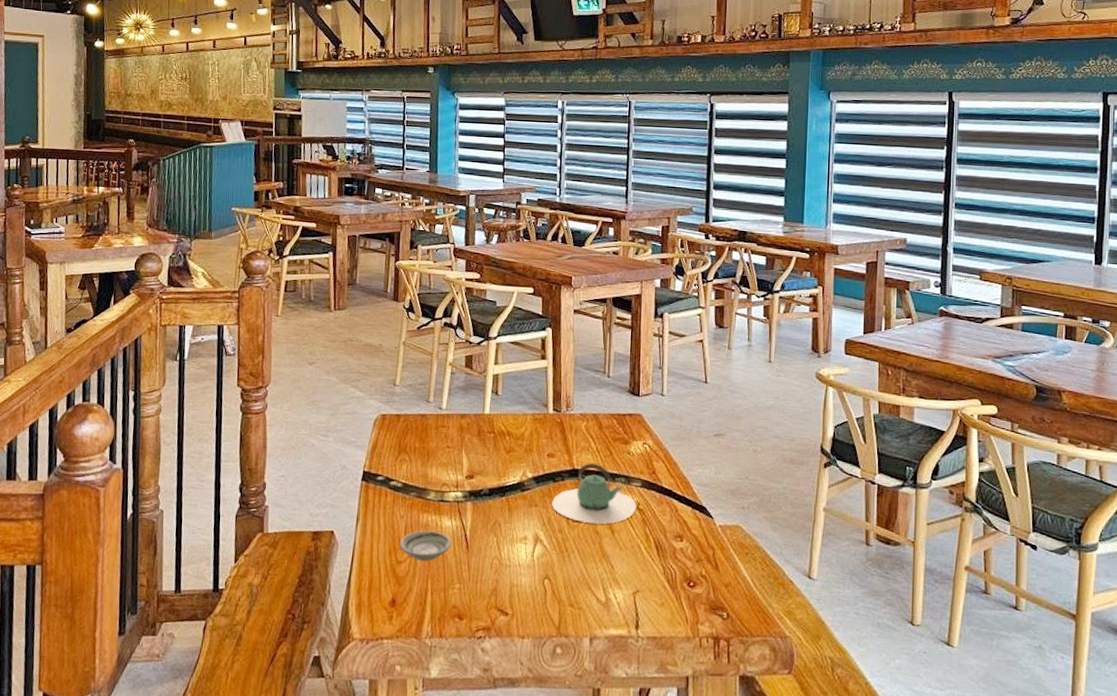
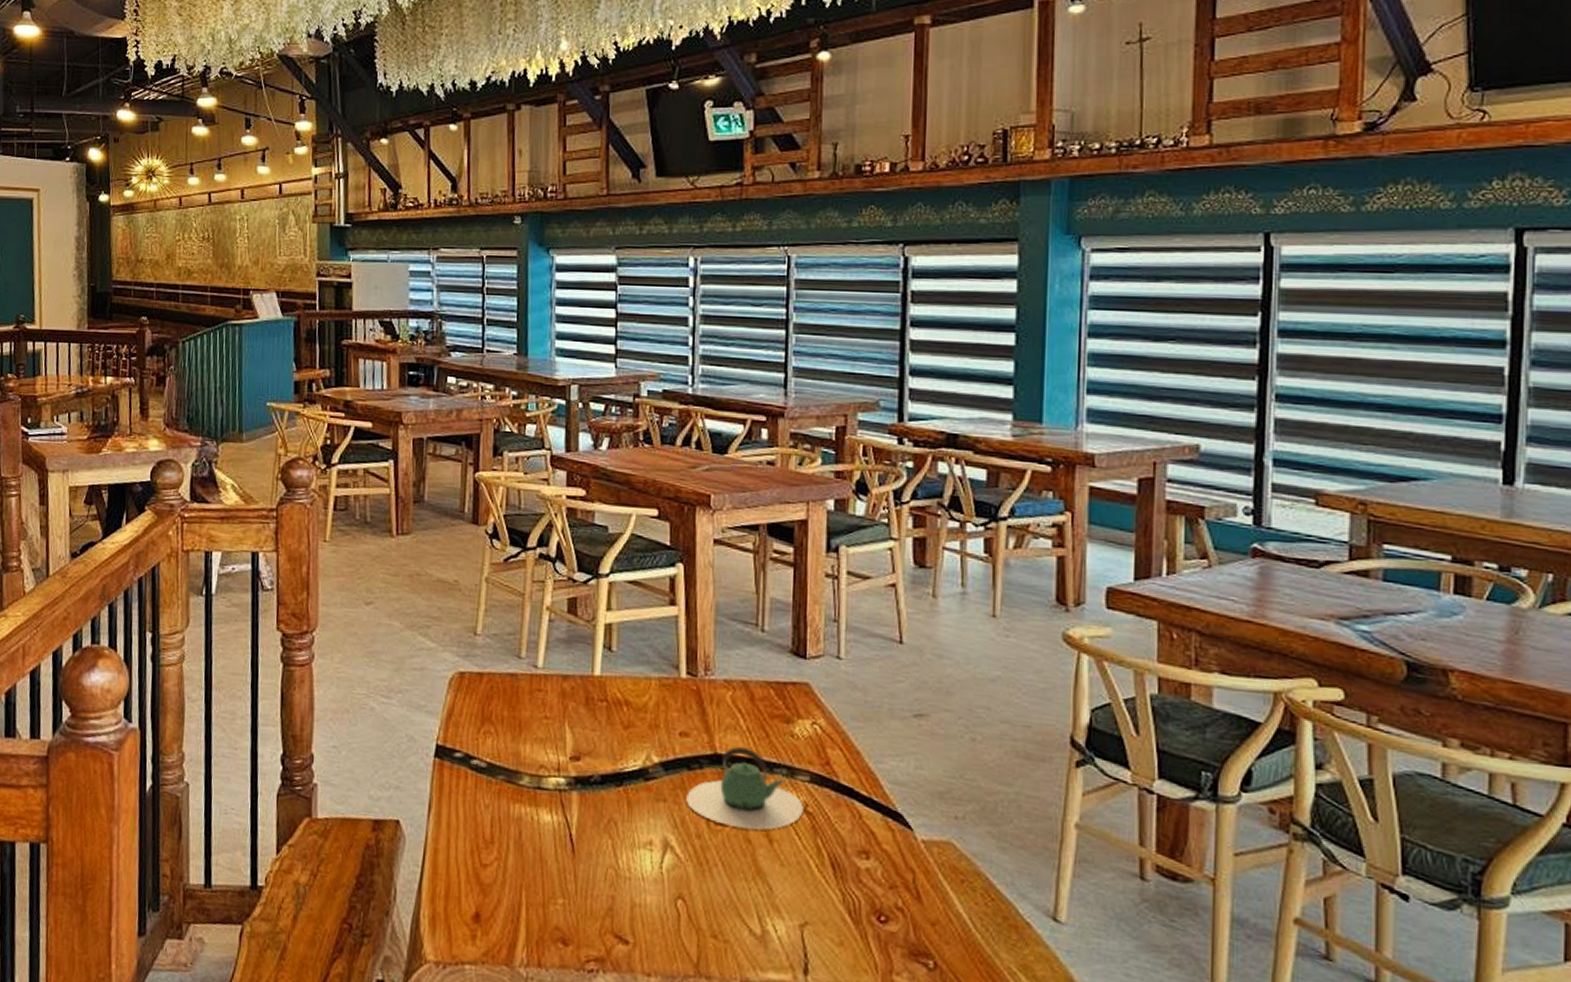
saucer: present [399,530,452,562] -> none [484,825,553,866]

